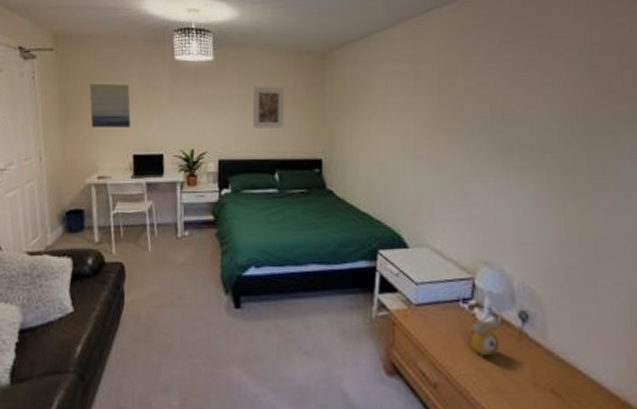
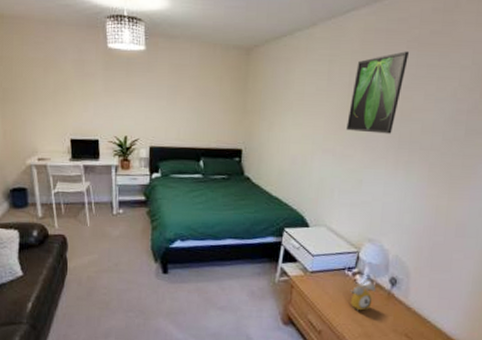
wall art: present [89,83,131,127] -> none [24,67,67,113]
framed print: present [253,86,285,128] -> none [181,78,212,120]
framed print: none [440,46,503,136] -> present [346,51,409,134]

